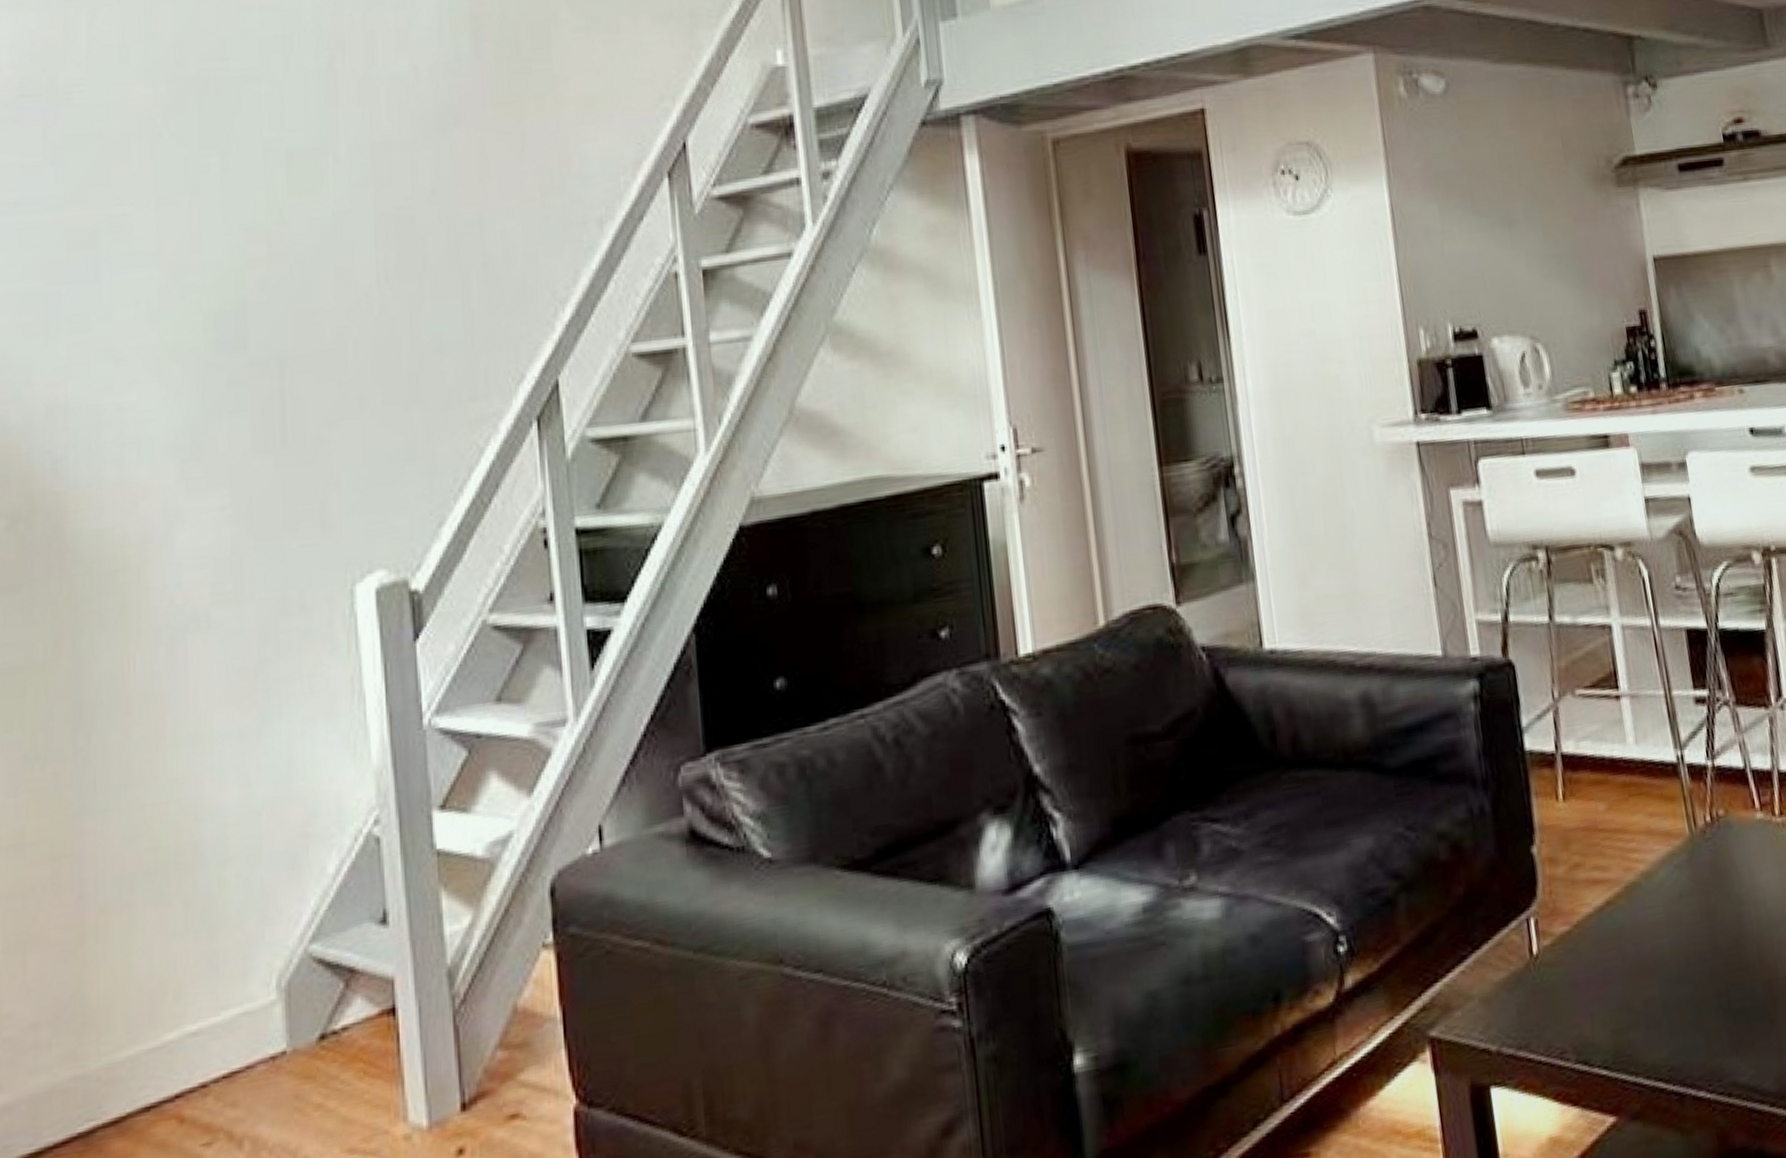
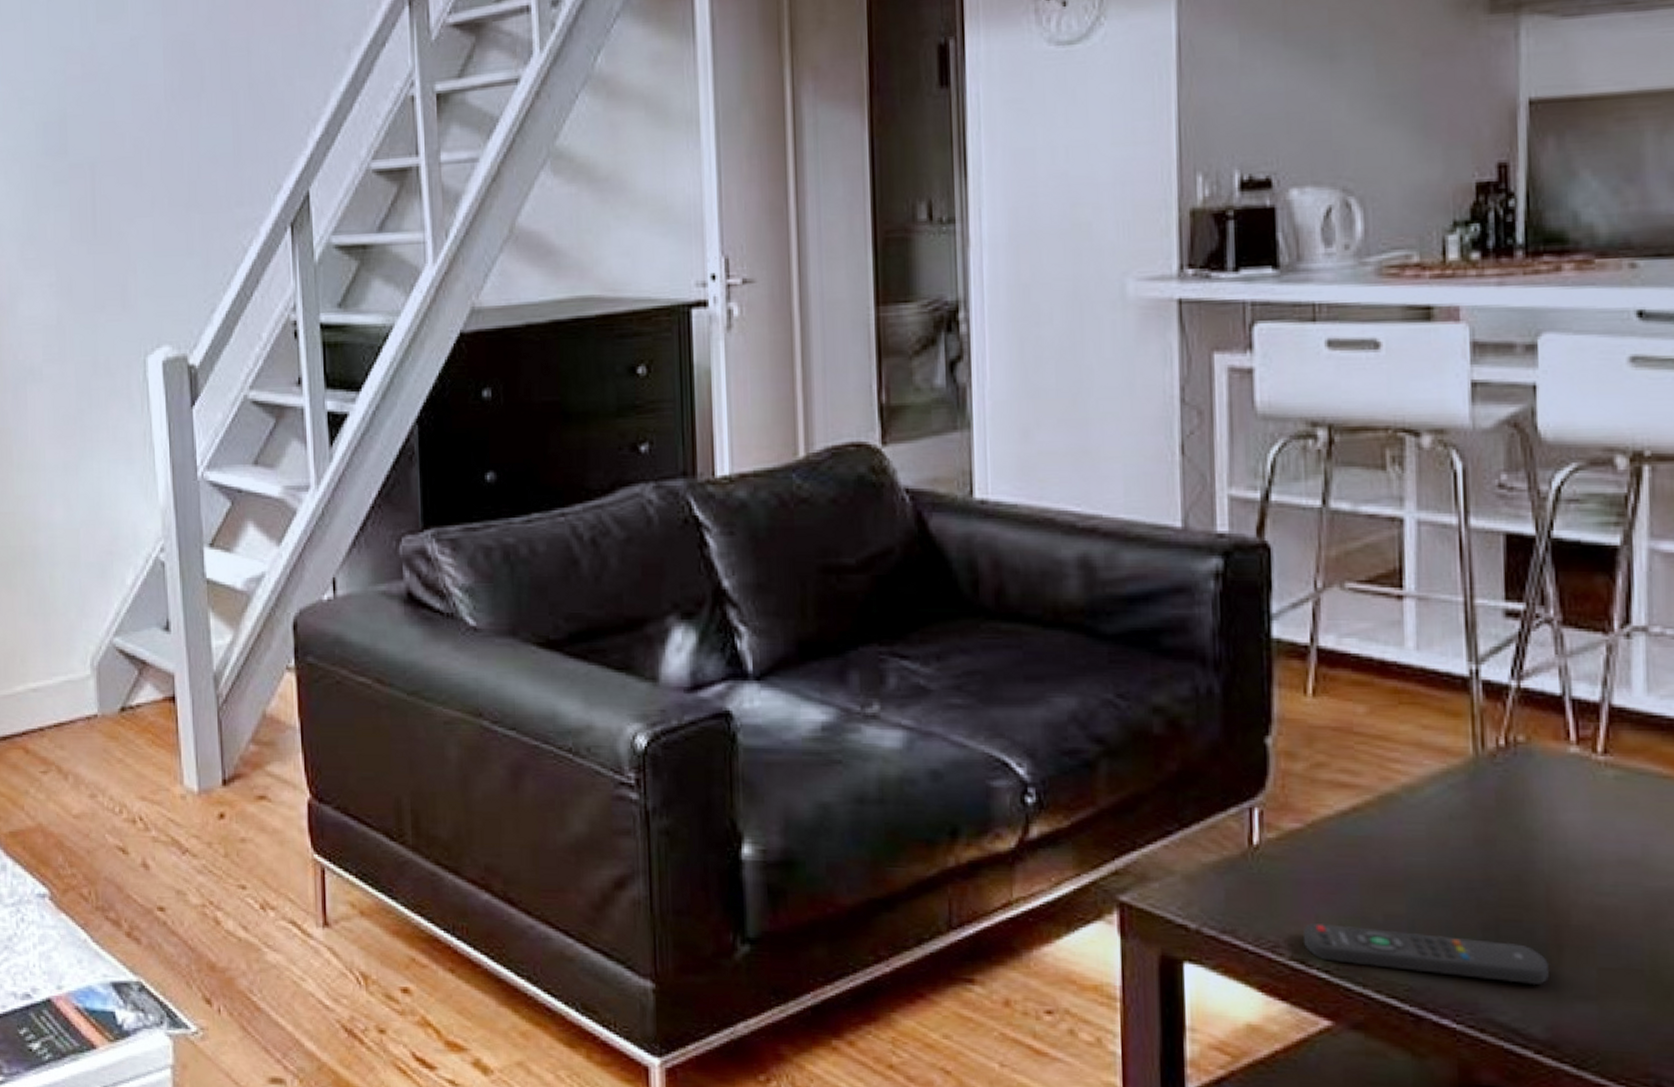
remote control: none [1583,1004,1771,1057] -> present [1302,923,1549,986]

